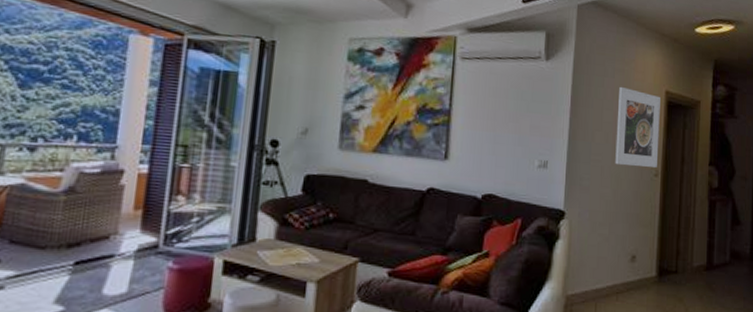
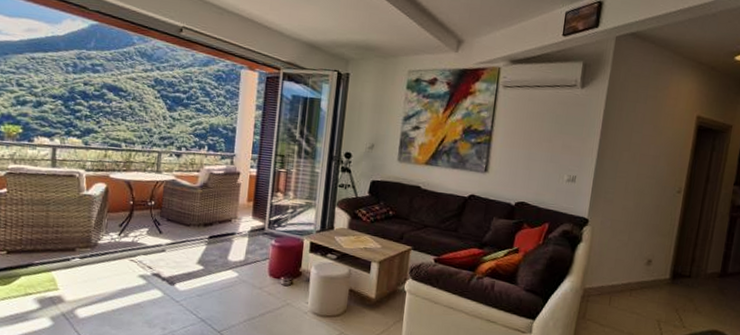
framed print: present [615,87,660,167] -> none [640,112,691,185]

